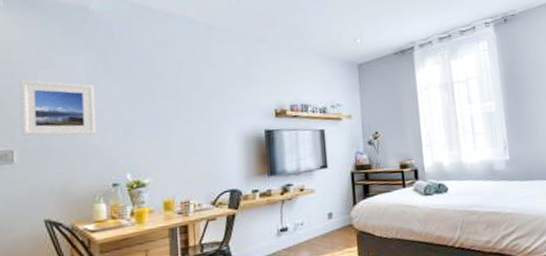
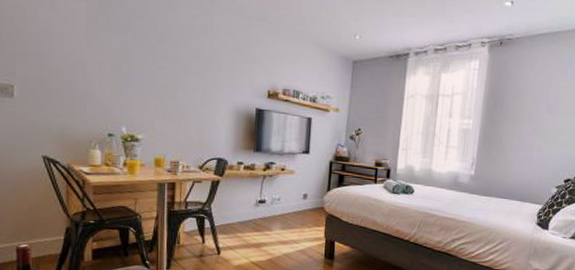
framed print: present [20,79,95,136] -> none [20,15,94,83]

